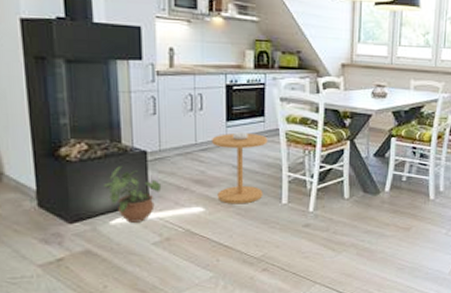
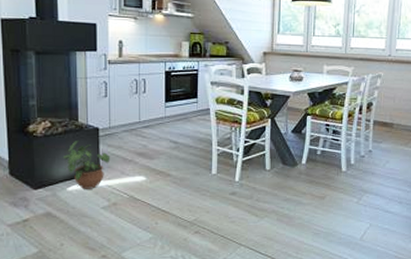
side table: present [212,132,268,204] -> none [153,112,200,174]

